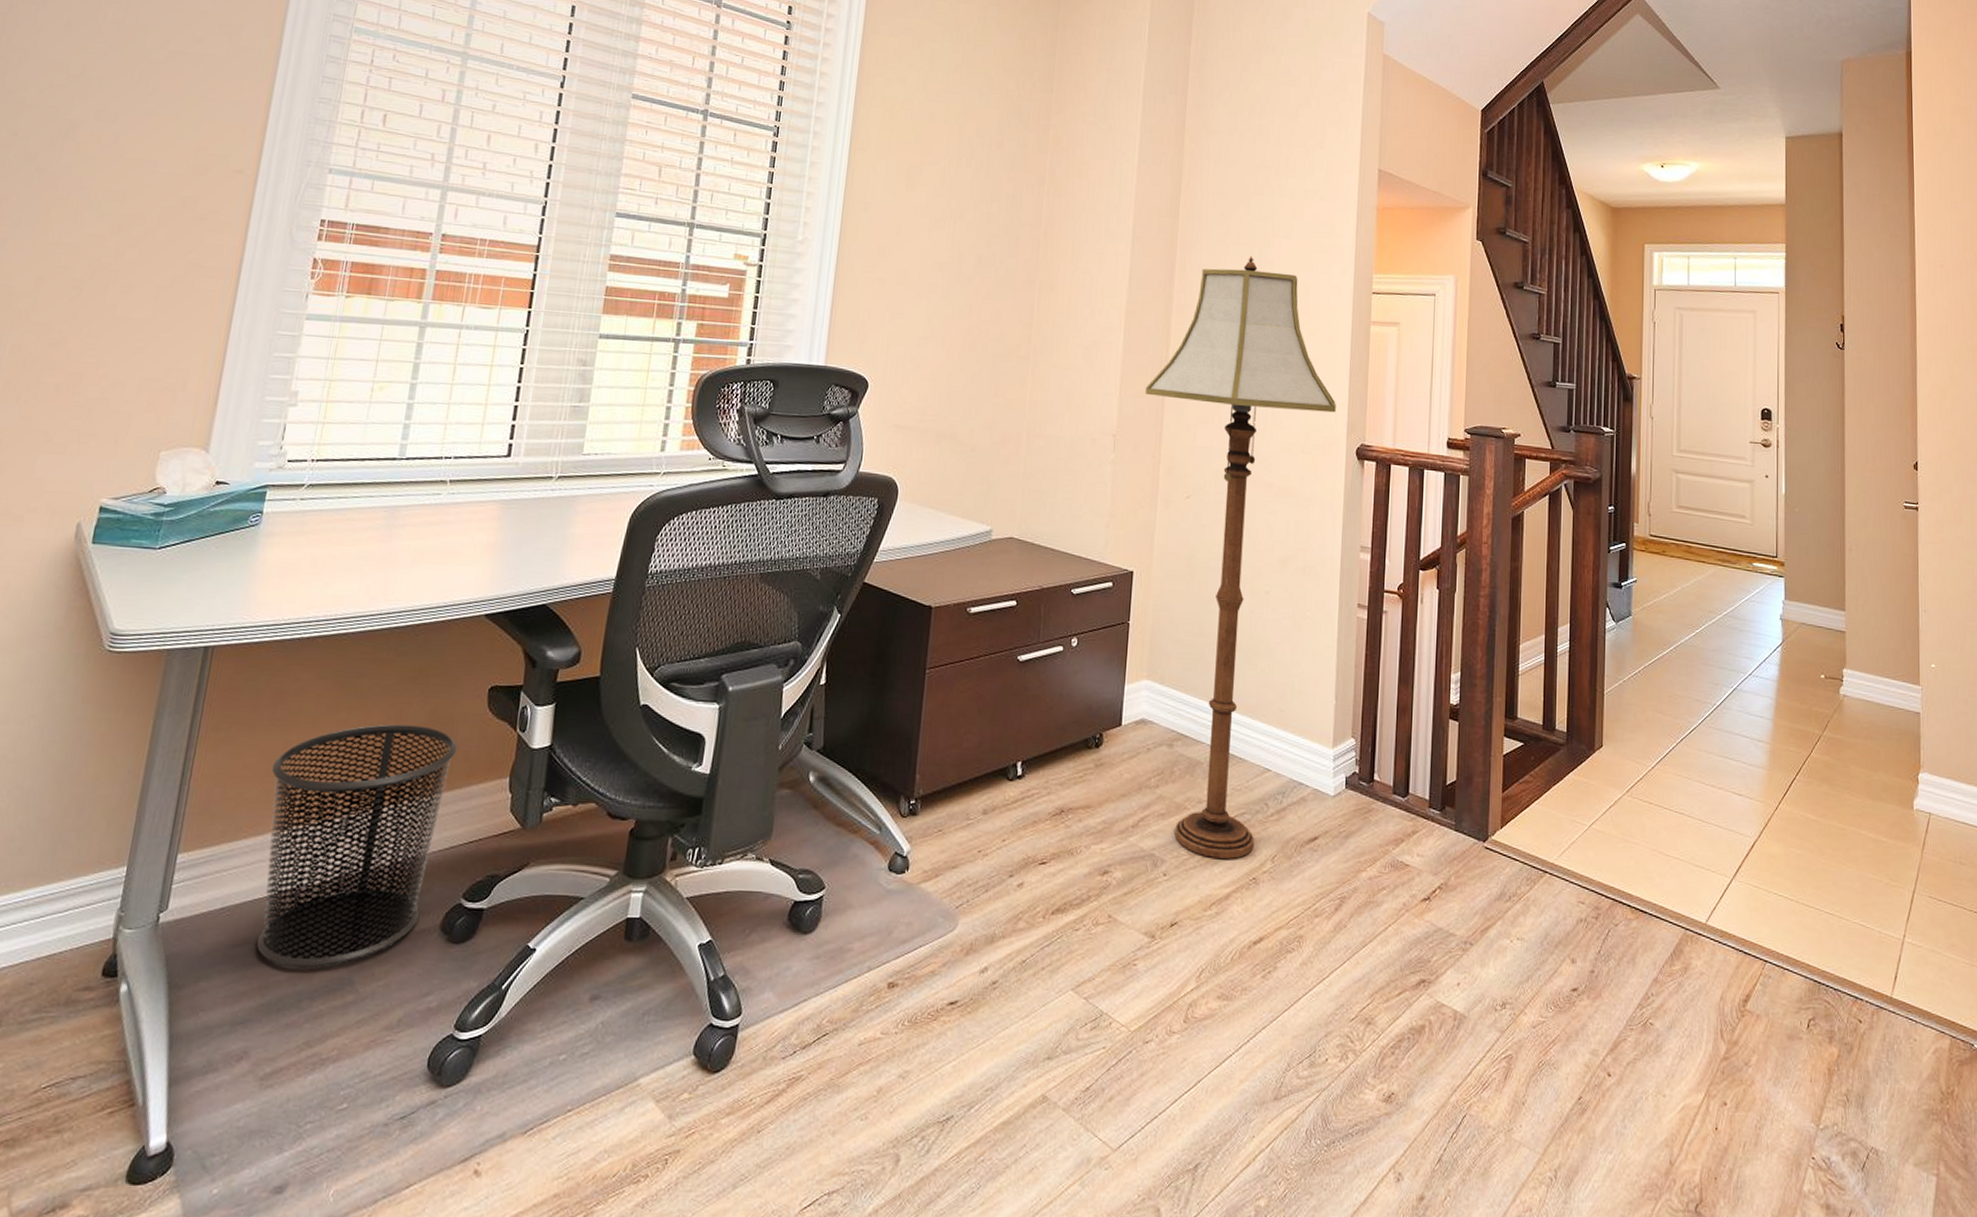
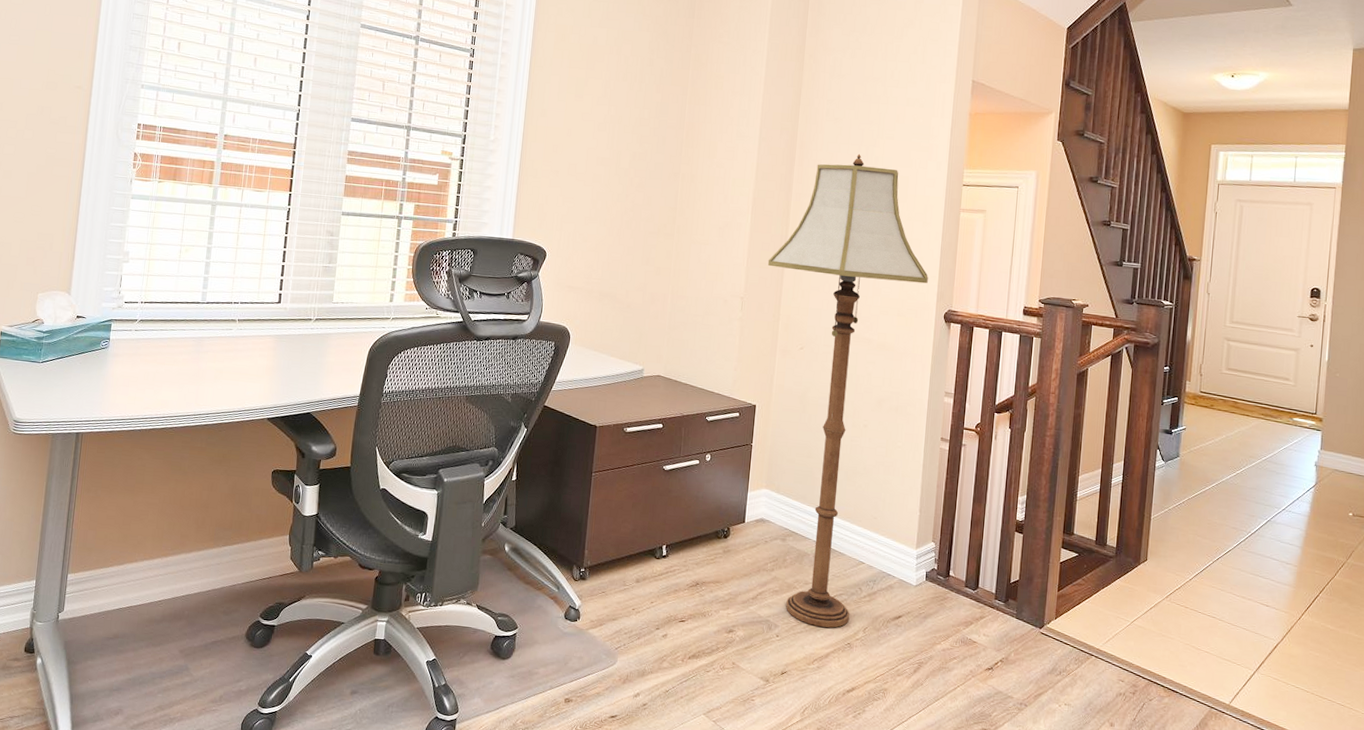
waste bin: present [257,724,458,969] -> none [123,493,252,657]

